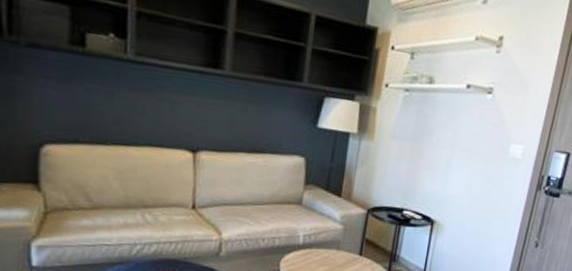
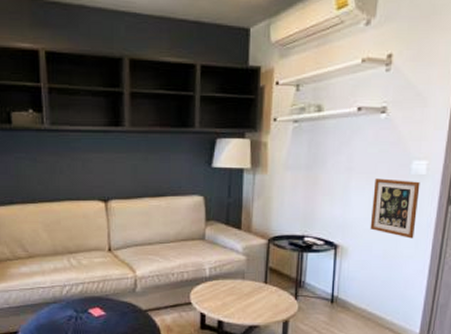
picture frame: none [466,158,515,220] -> present [370,178,420,239]

